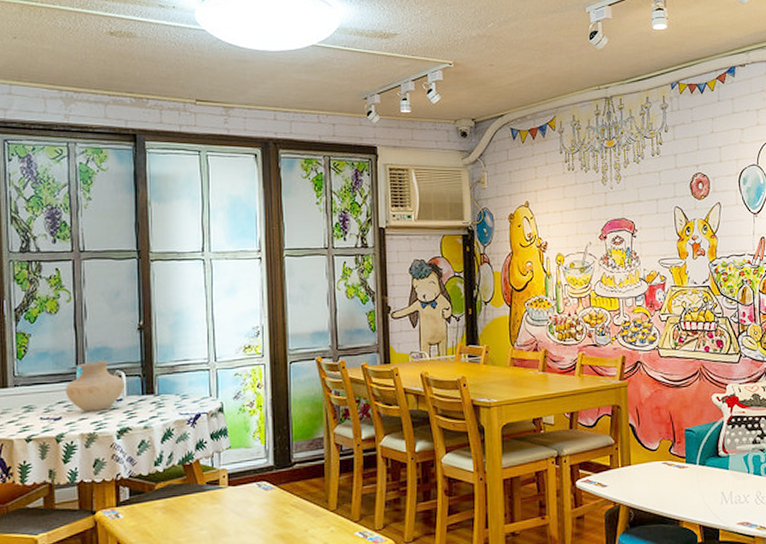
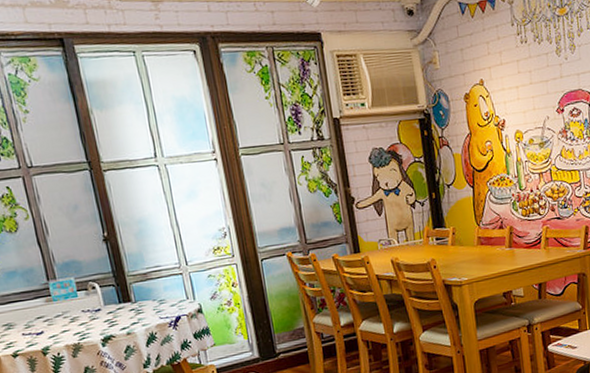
vase: present [66,360,124,412] -> none [41,273,101,325]

